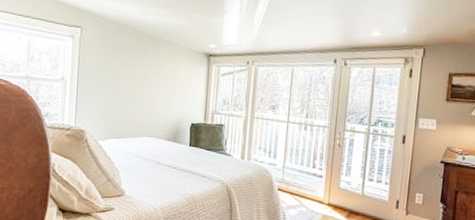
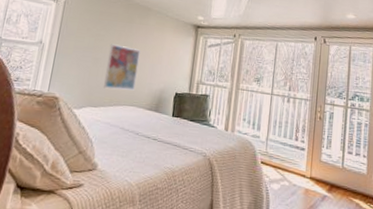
wall art: none [124,77,155,122] -> present [104,44,140,91]

